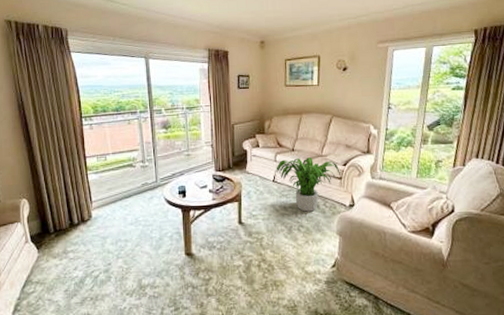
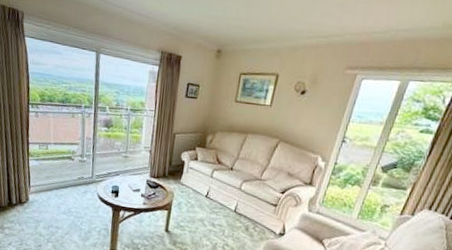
potted plant: present [276,157,340,212] -> none [210,177,277,233]

